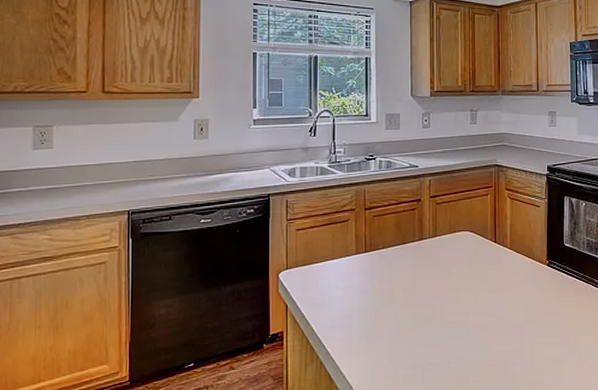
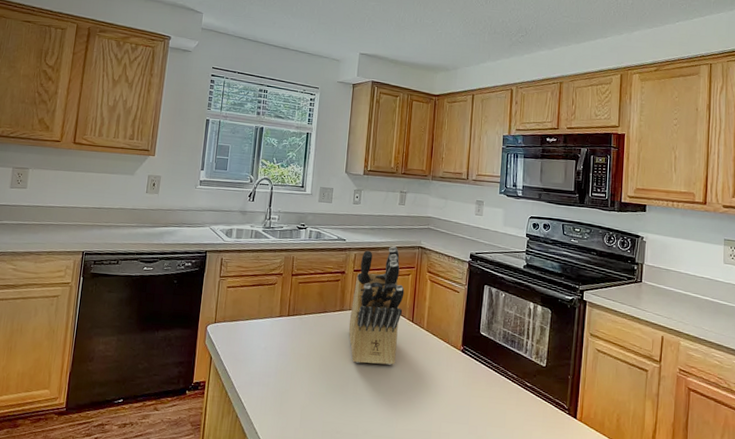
knife block: none [430,167,484,291] -> present [348,246,405,365]

